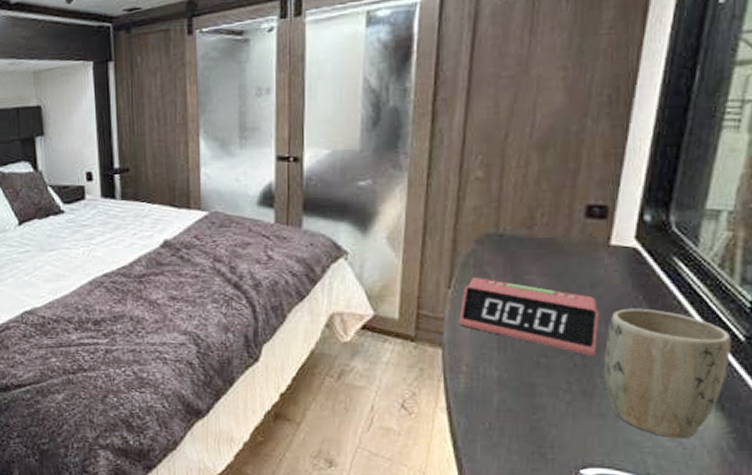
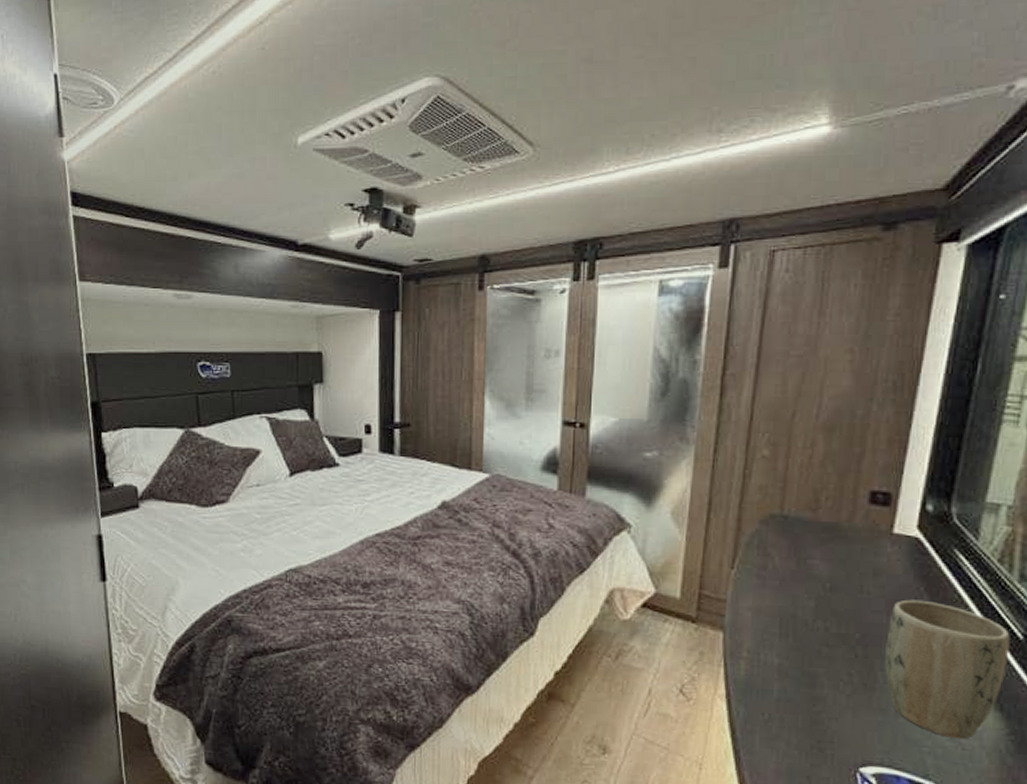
alarm clock: present [458,277,599,355] -> none [741,559,881,647]

